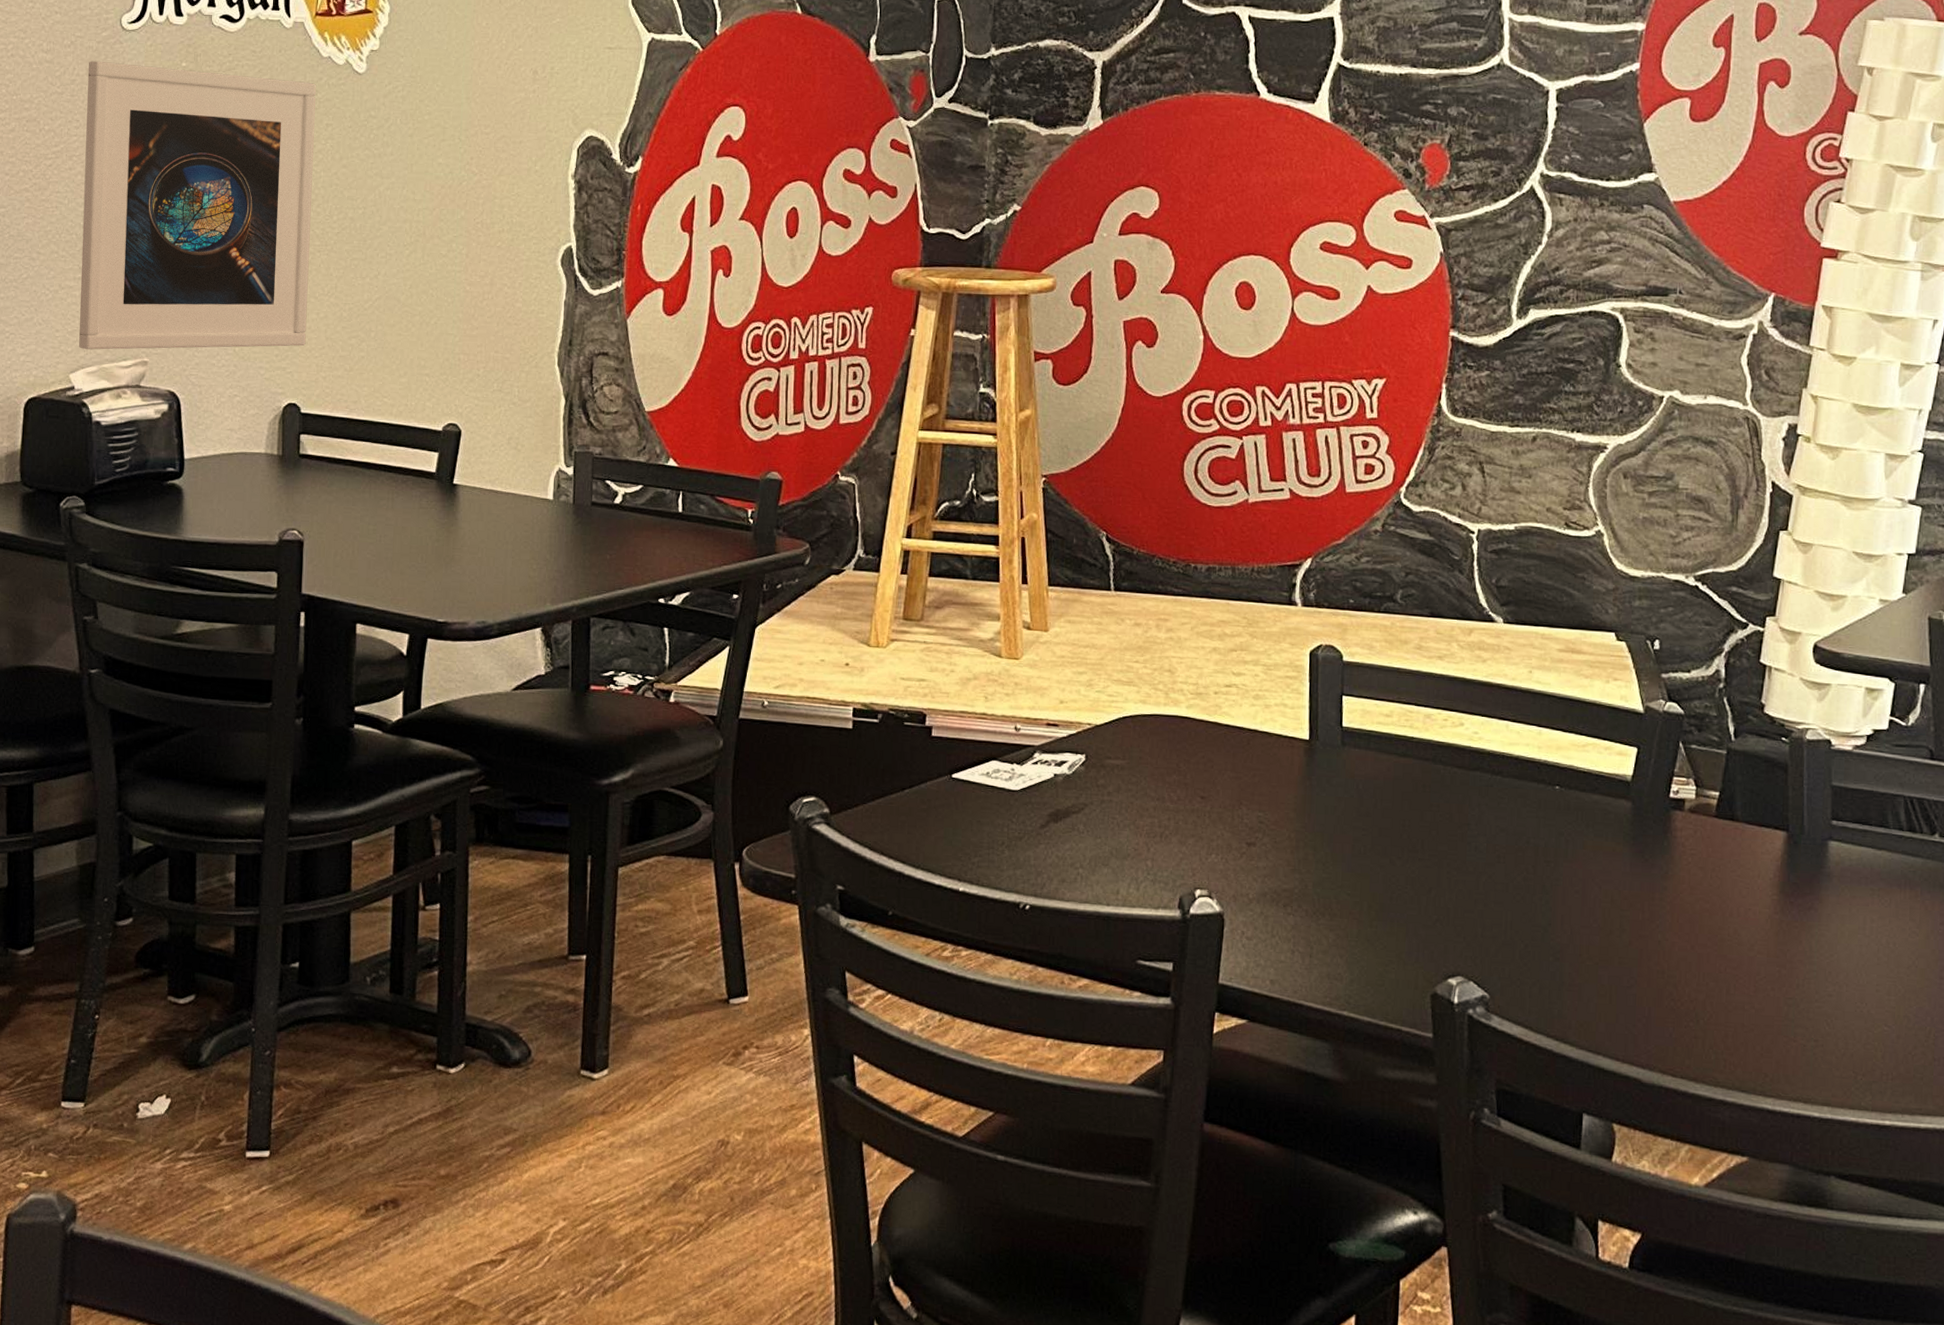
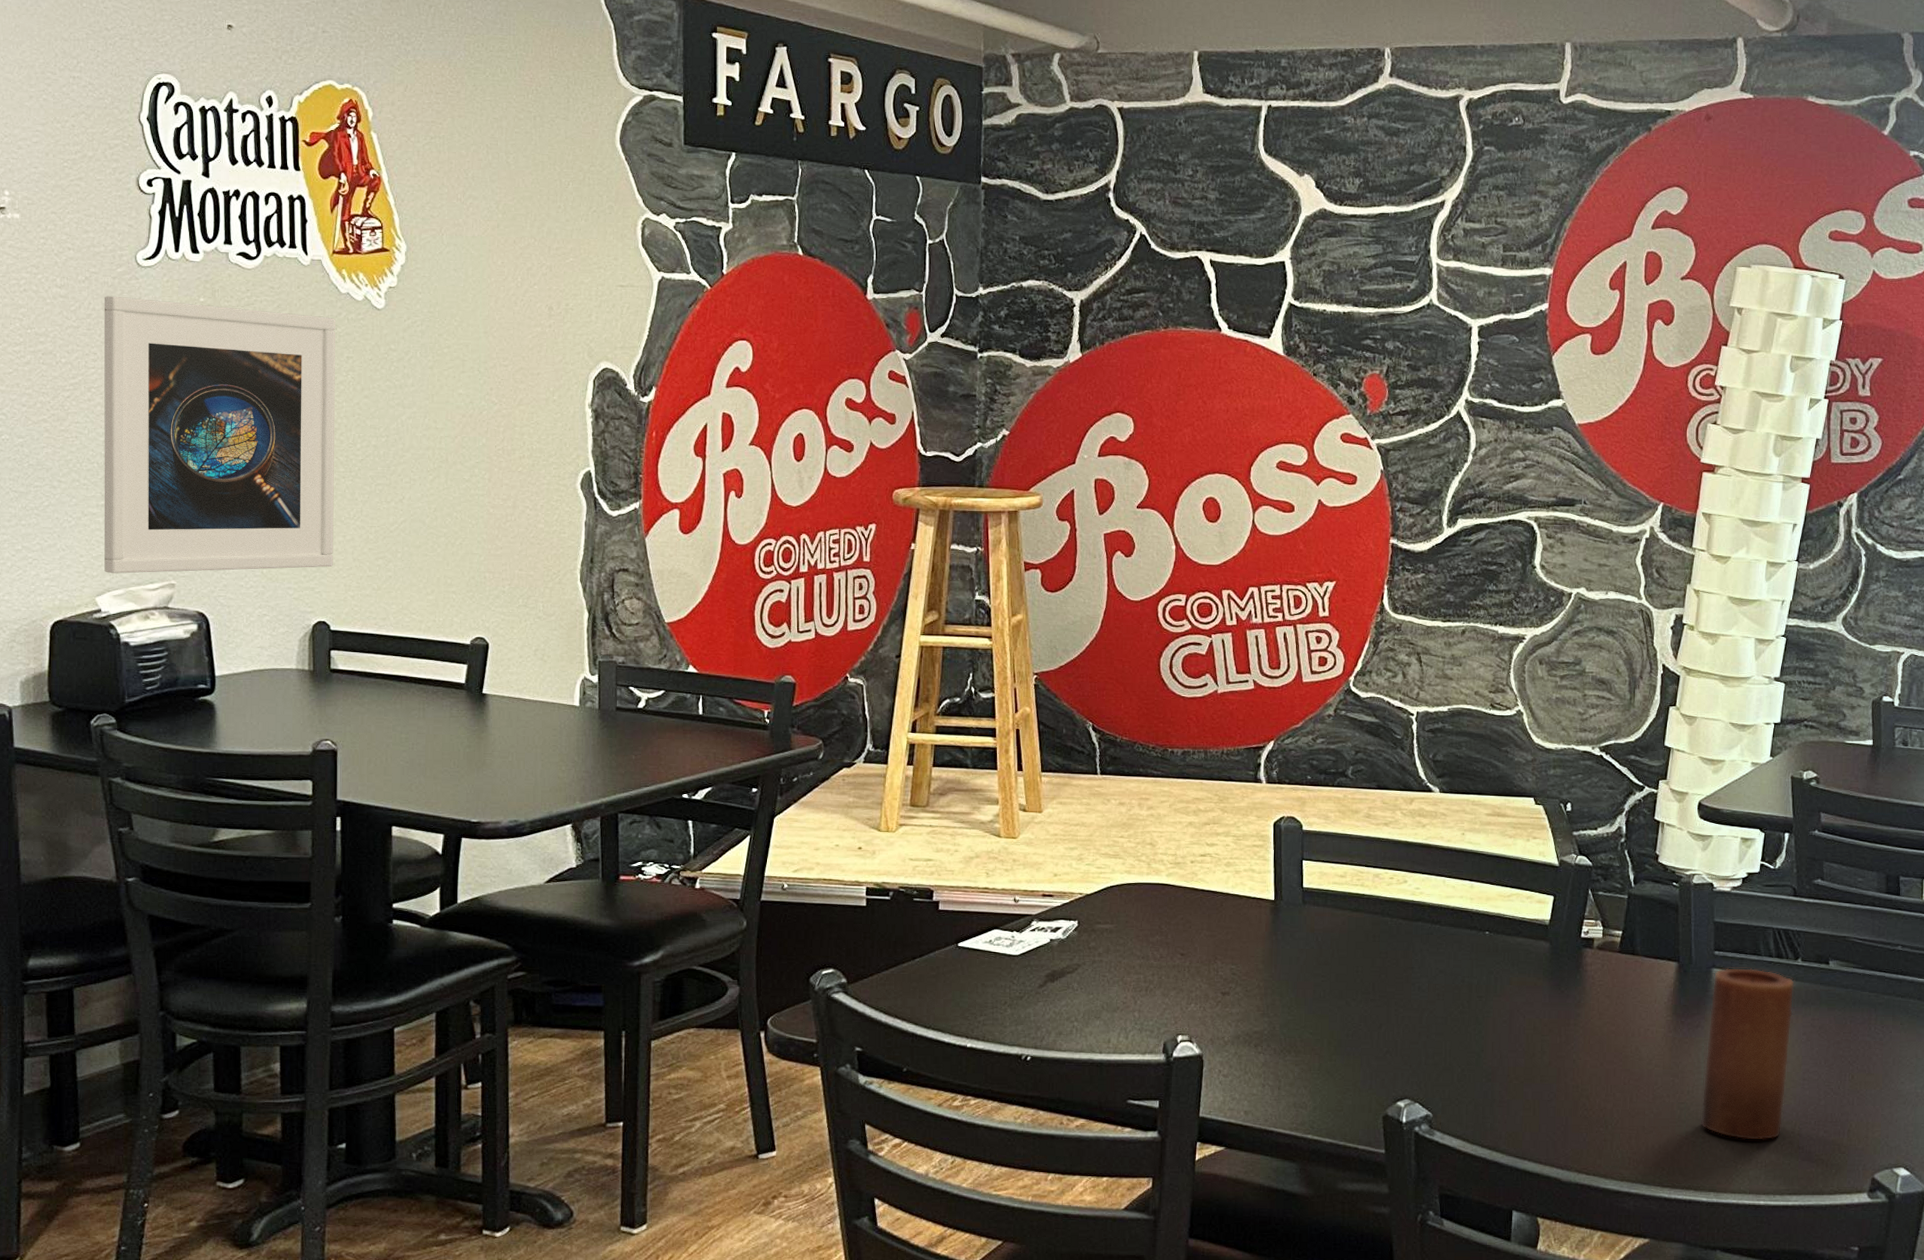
candle: none [1812,840,1930,1049] -> present [1700,967,1795,1141]

